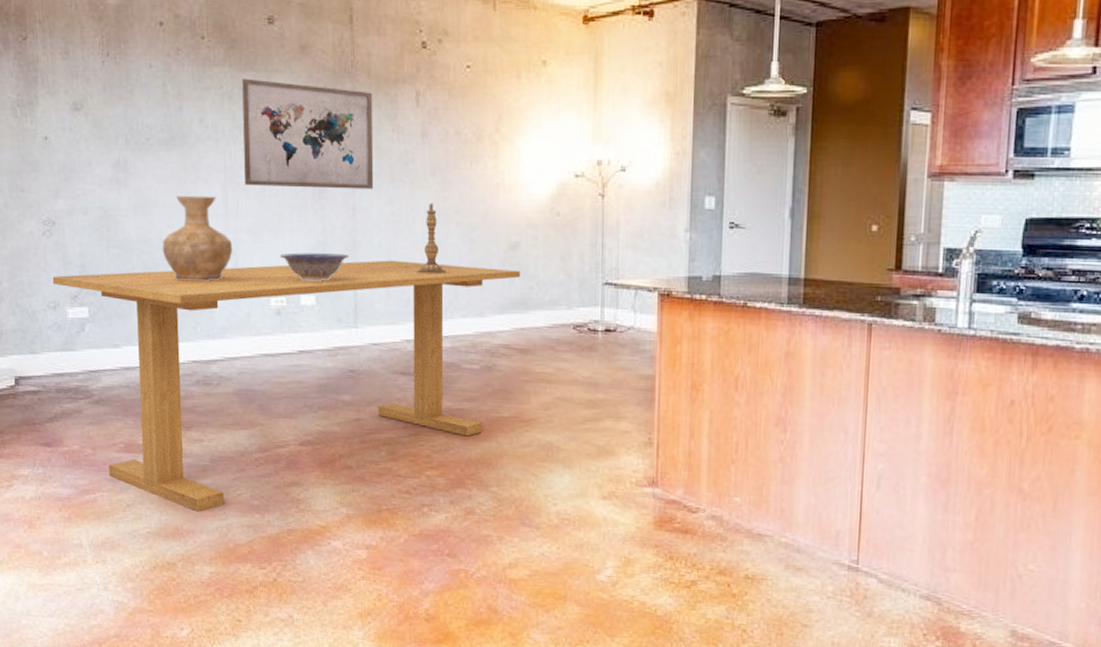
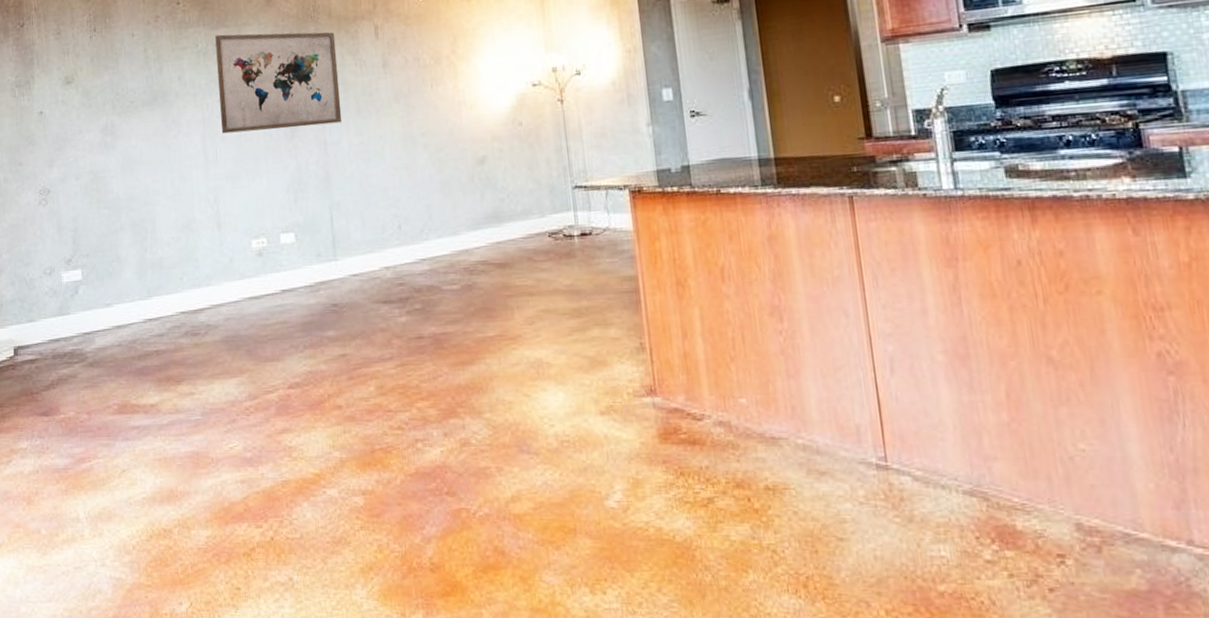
dining table: present [52,260,521,512] -> none [48,184,491,471]
vase: present [162,195,233,282] -> none [148,147,214,234]
decorative bowl: present [280,252,350,282] -> none [259,188,324,219]
candlestick: present [417,203,446,275] -> none [389,128,418,200]

